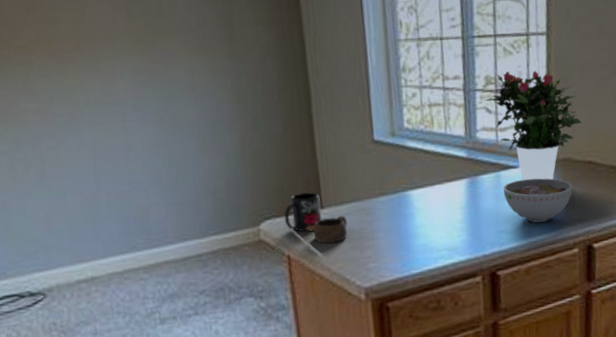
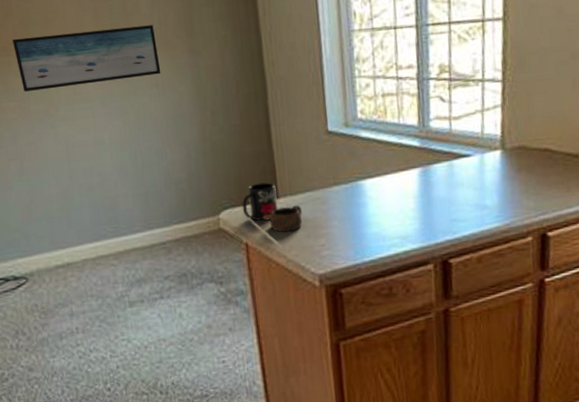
wall art: none [35,27,199,93] -> present [12,25,161,92]
potted flower: present [486,71,581,180] -> none [439,58,538,169]
bowl: present [503,178,573,223] -> none [456,166,527,211]

